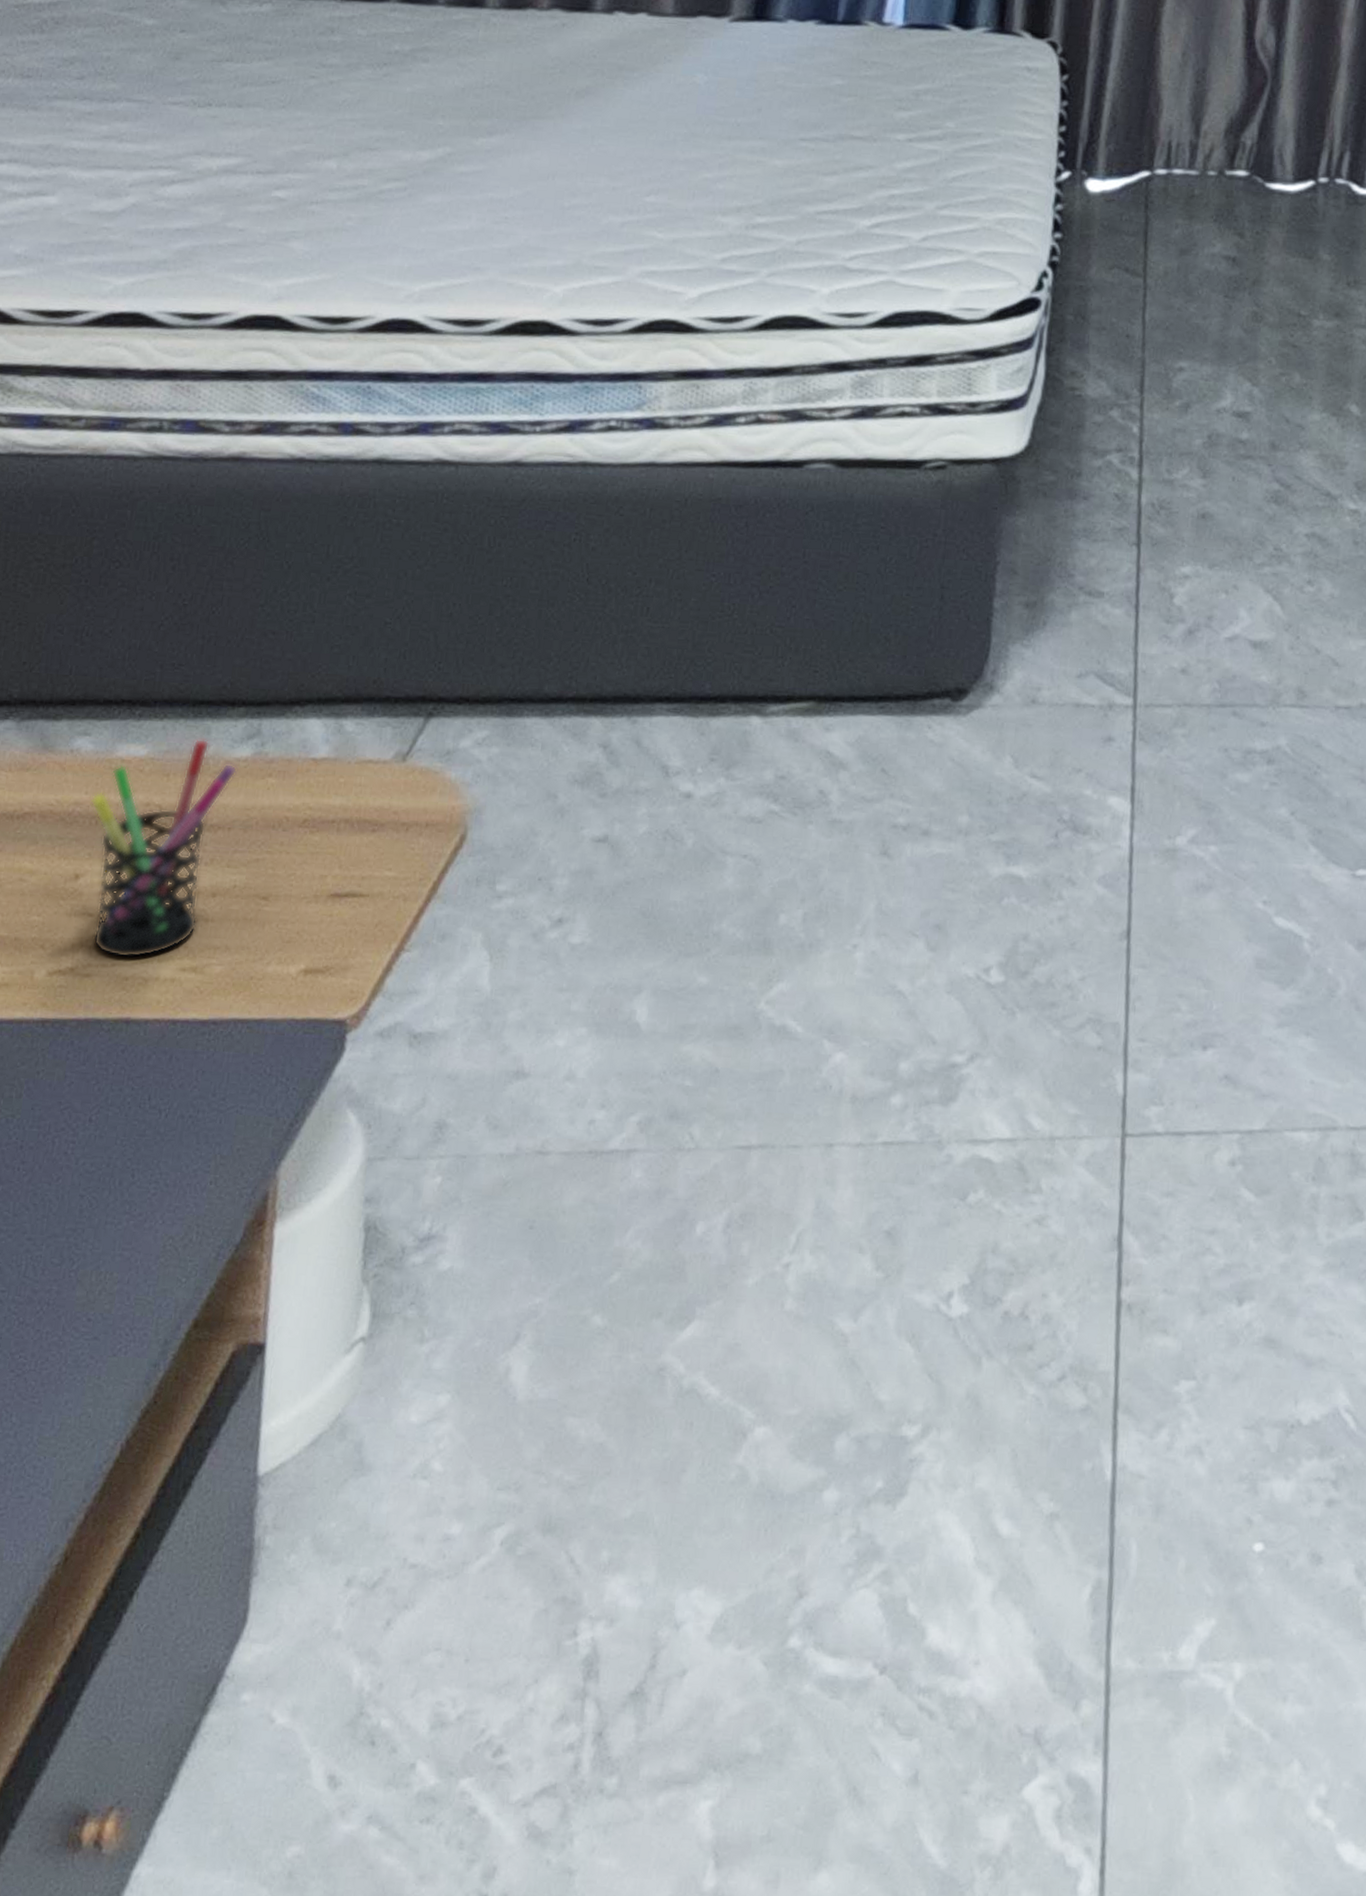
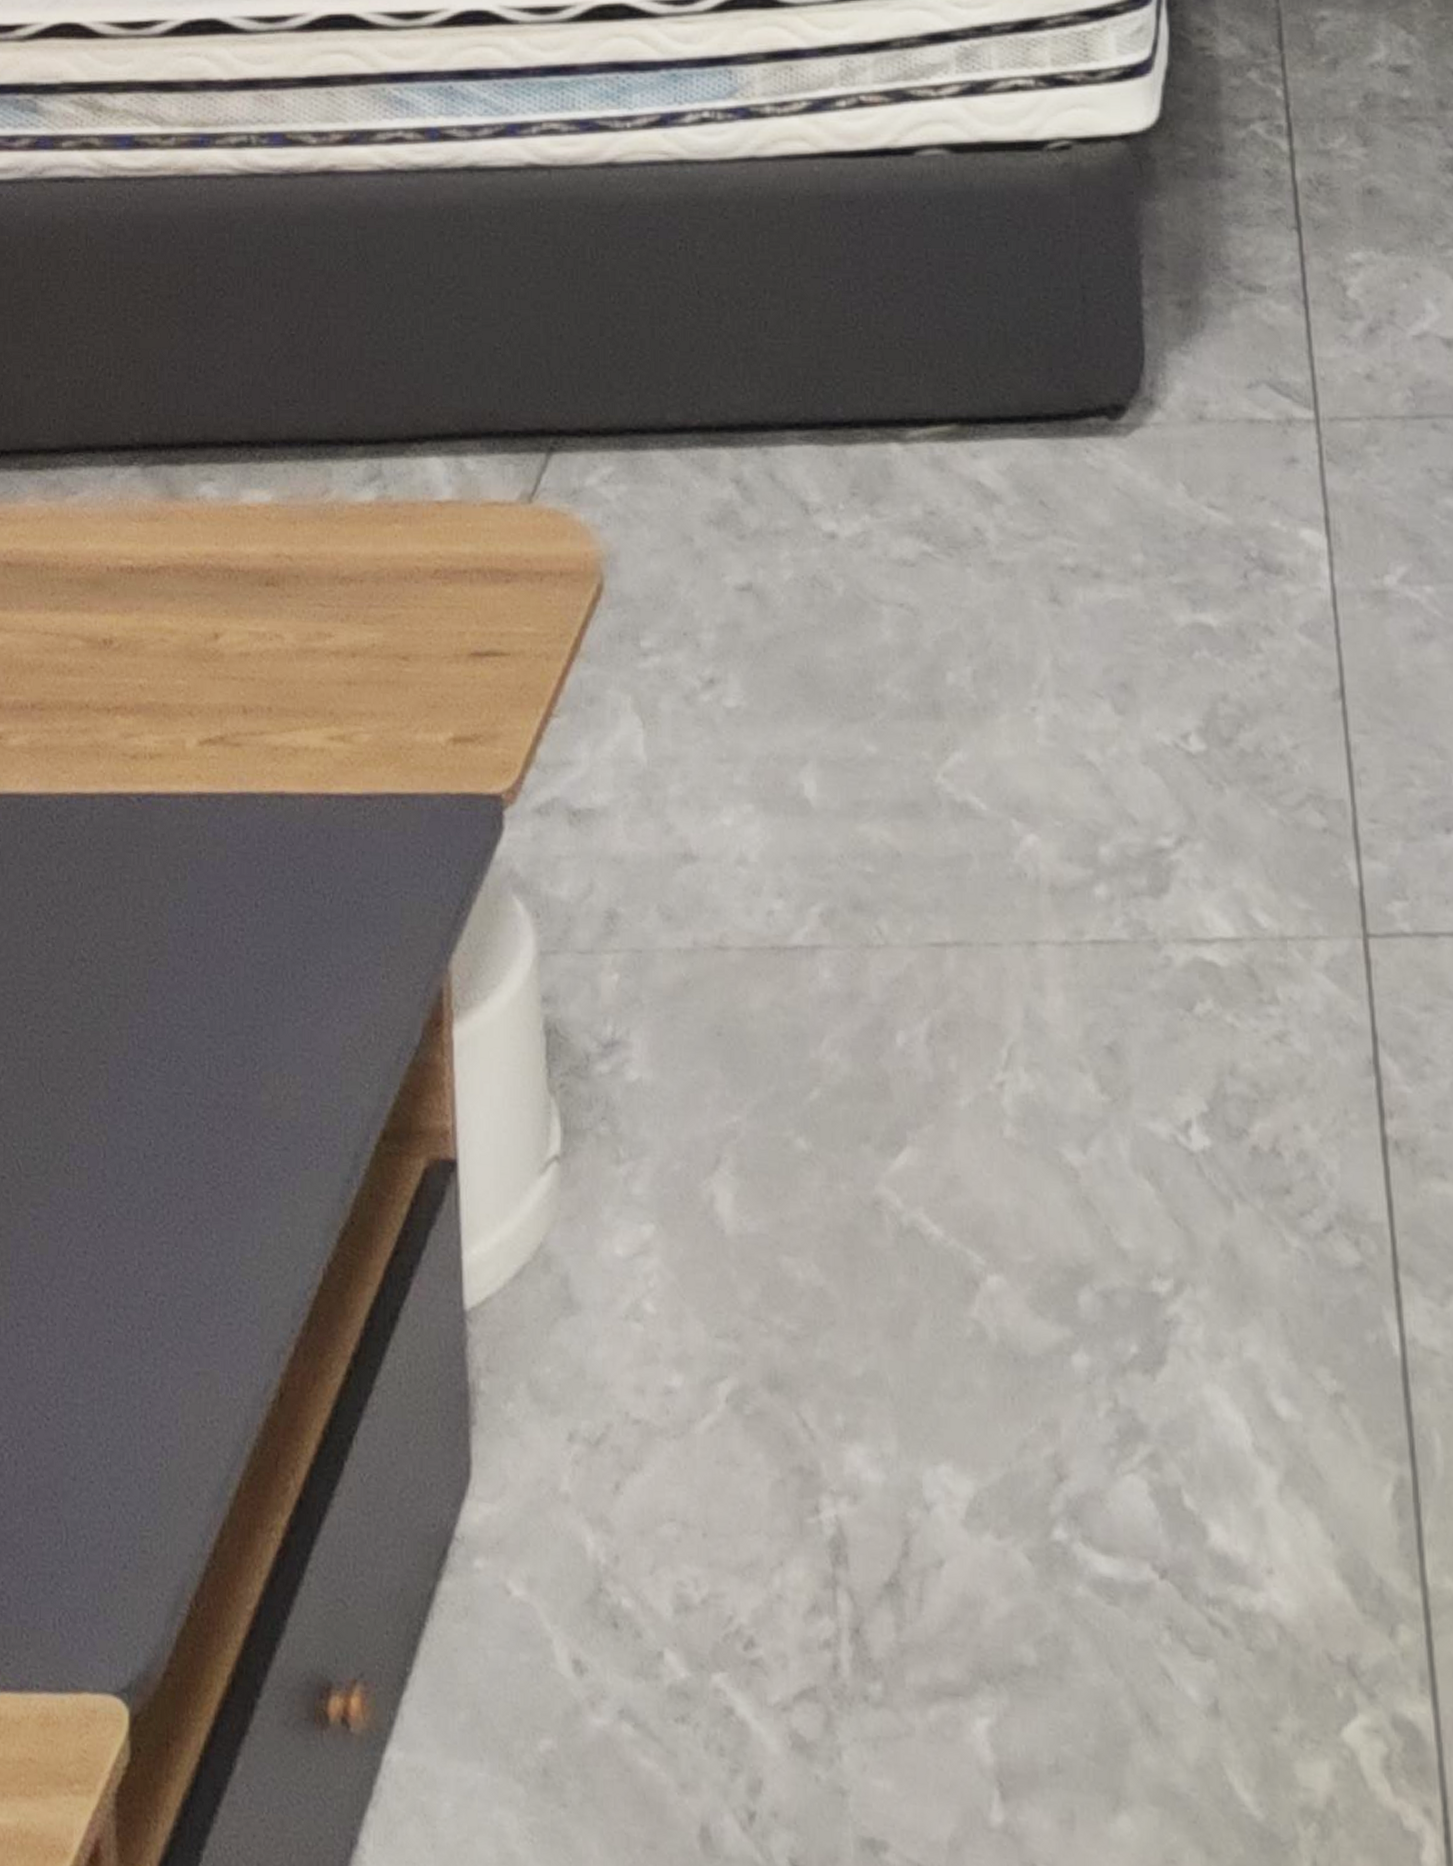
pen holder: present [90,738,237,959] -> none [221,482,362,726]

